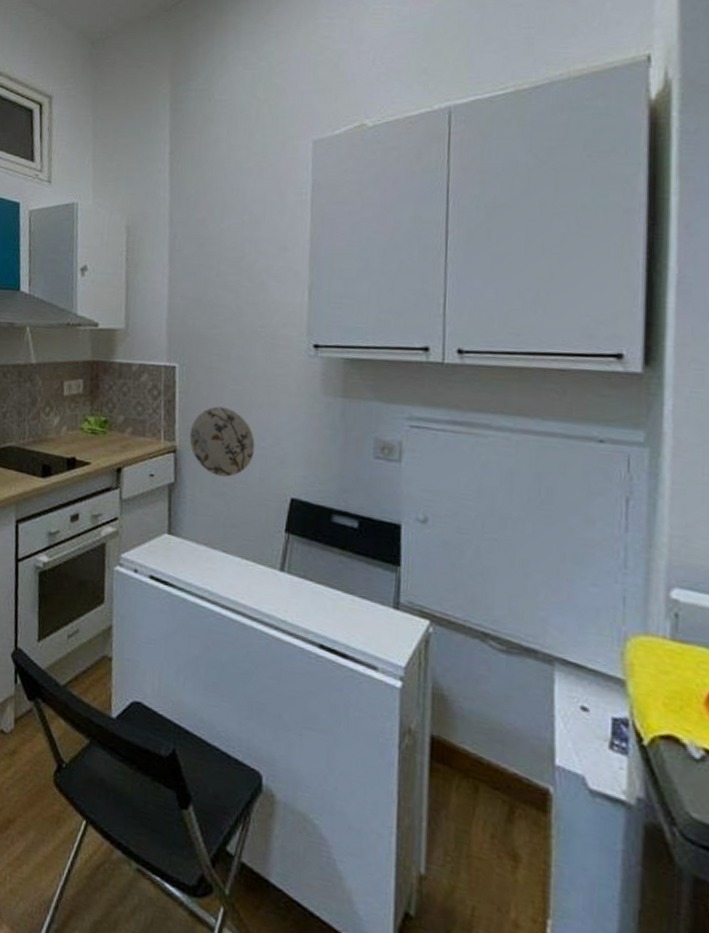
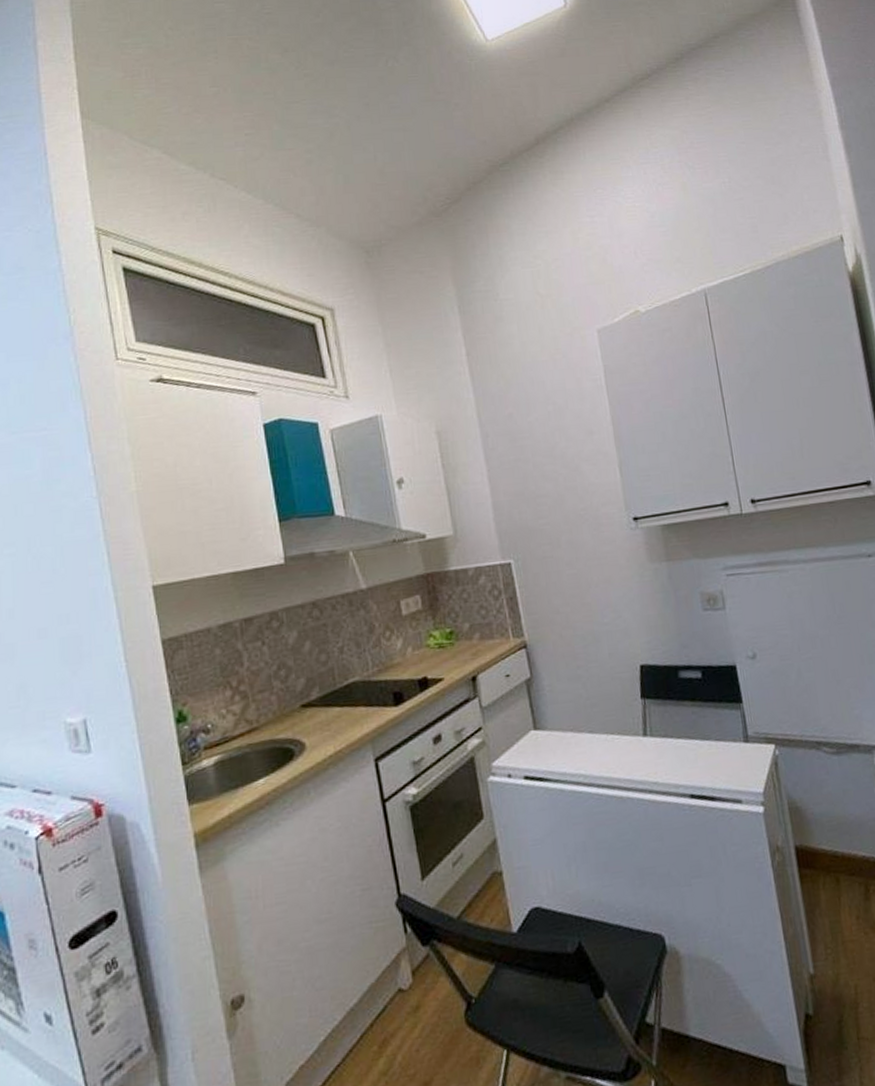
decorative plate: present [189,406,255,477] -> none [536,592,600,661]

